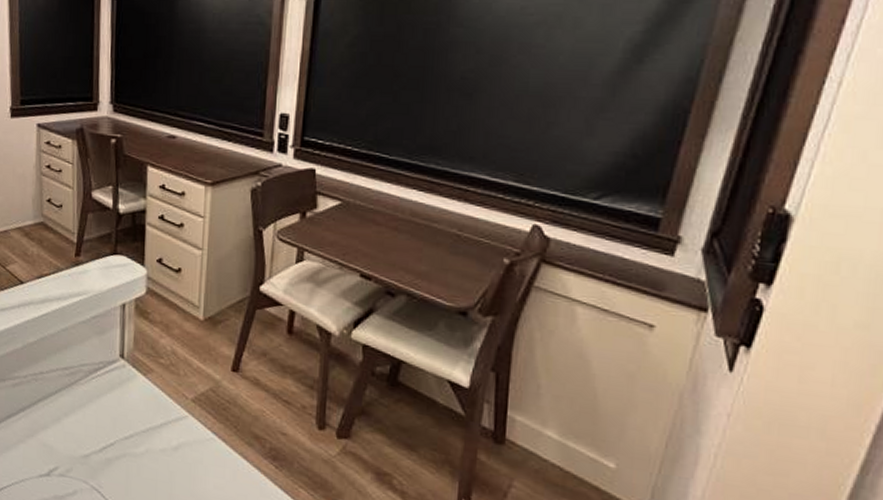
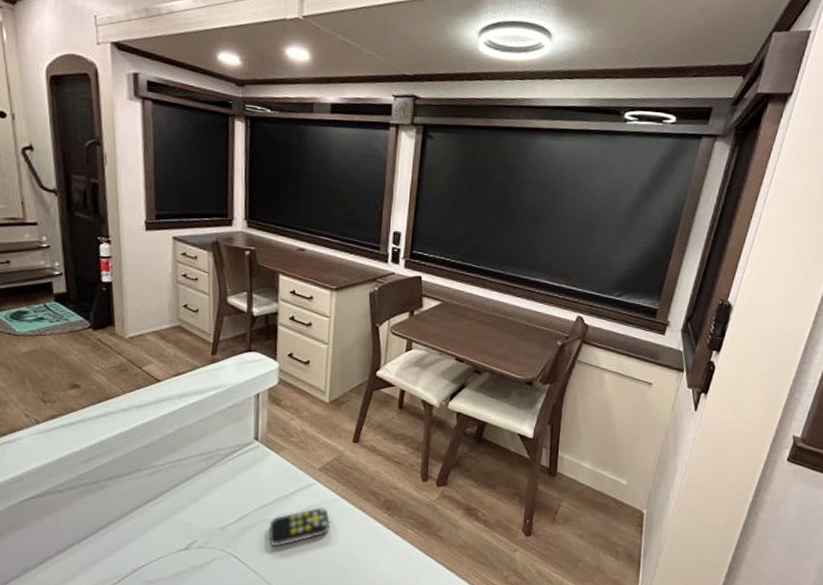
remote control: none [135,445,206,488] -> present [269,507,331,547]

